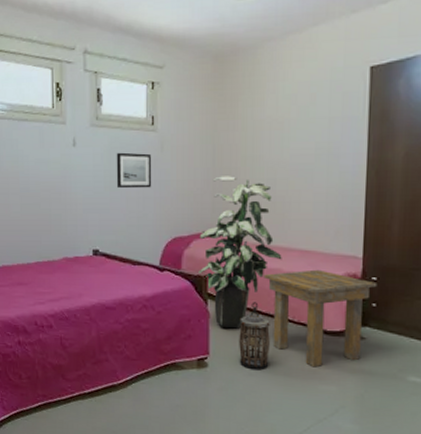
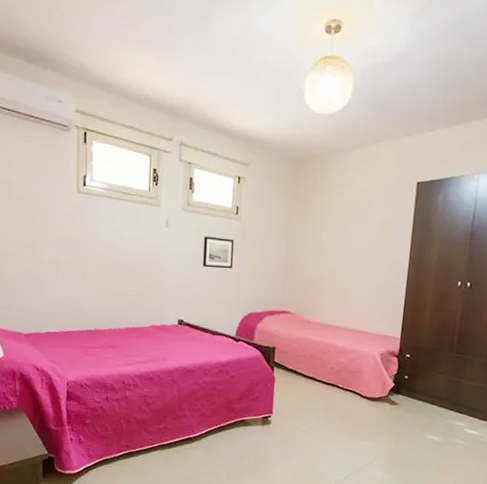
indoor plant: present [198,176,282,329] -> none [268,263,337,393]
lantern: present [239,302,270,370] -> none [297,371,324,428]
side table: present [264,269,378,368] -> none [321,346,410,427]

